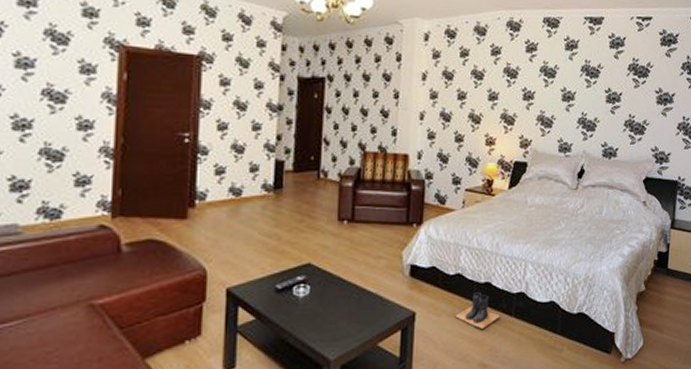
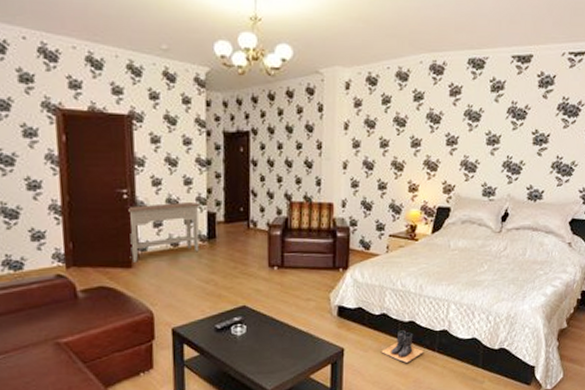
console table: none [185,148,269,213] -> present [128,201,201,262]

